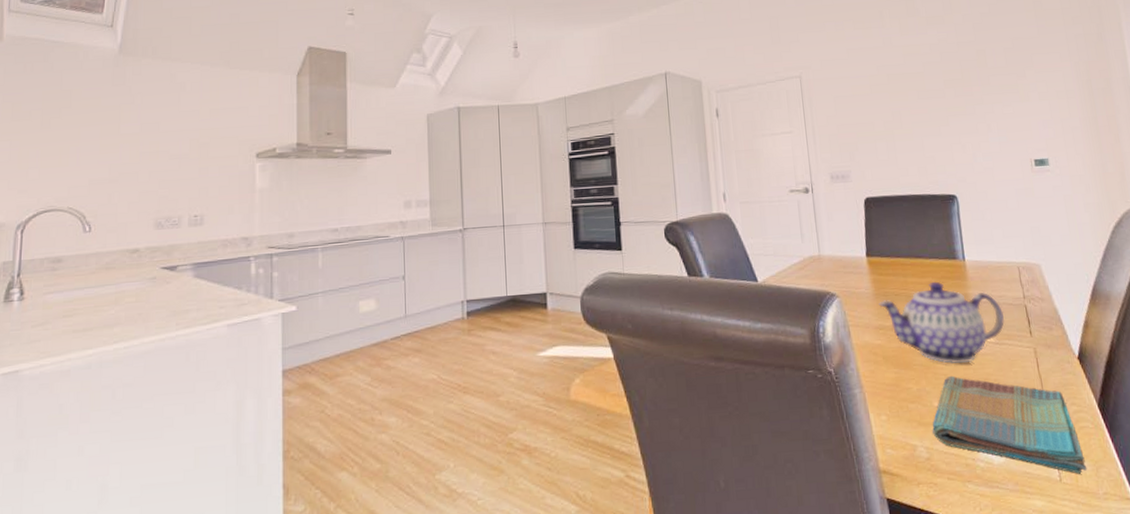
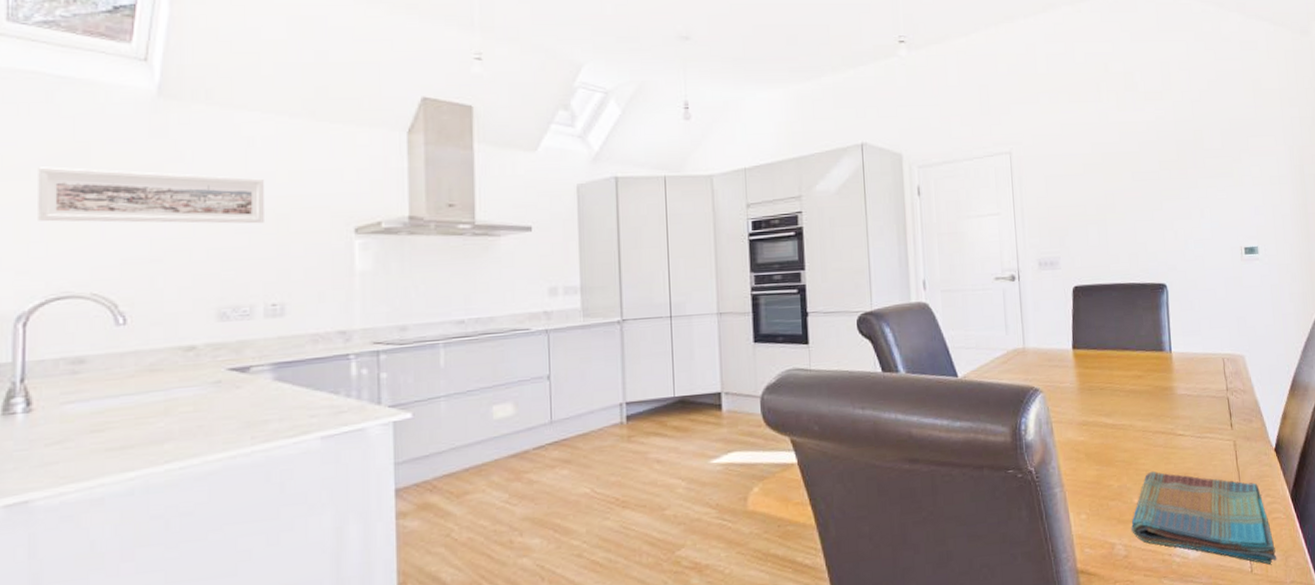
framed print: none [34,110,191,152] -> present [38,166,264,224]
teapot: present [879,281,1004,364] -> none [1083,374,1207,459]

